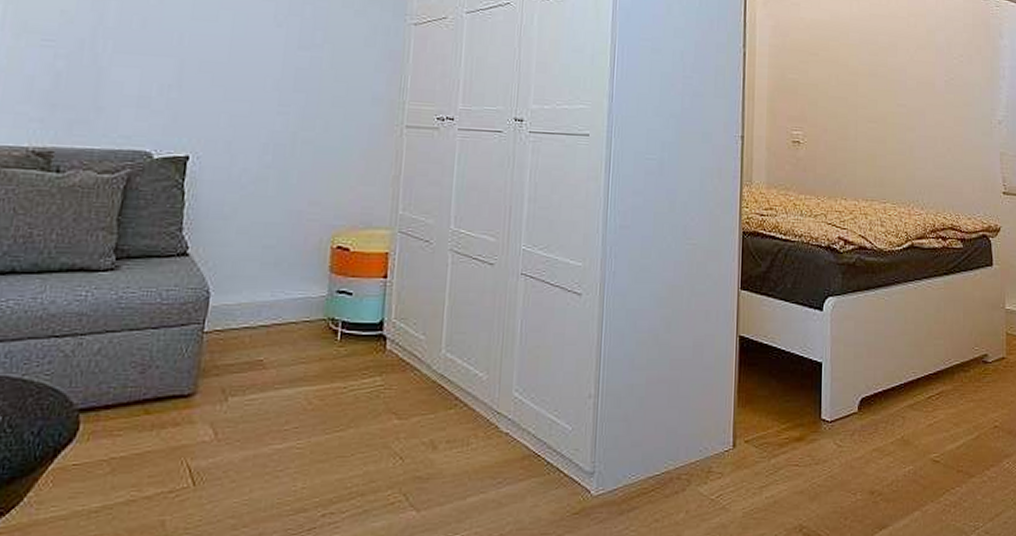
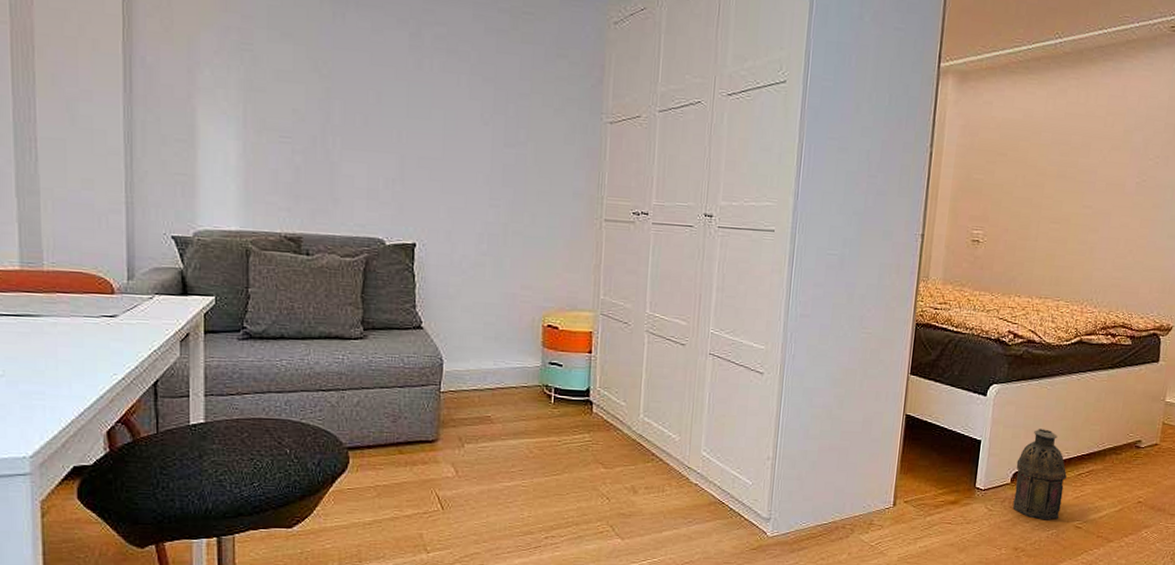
lantern: none [862,346,916,455] -> present [1013,428,1067,521]

